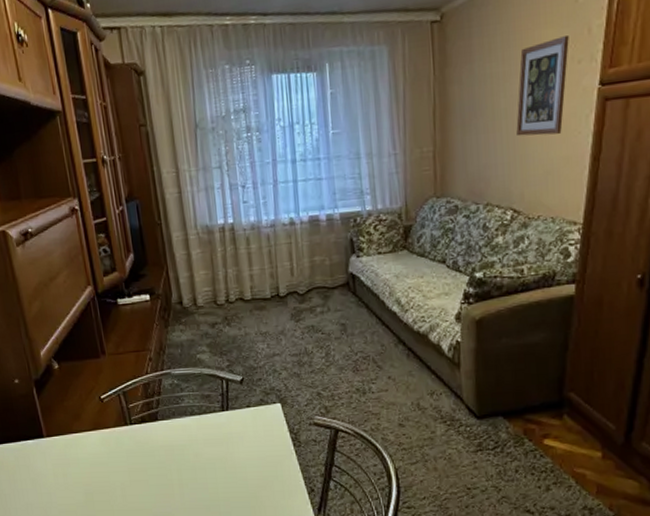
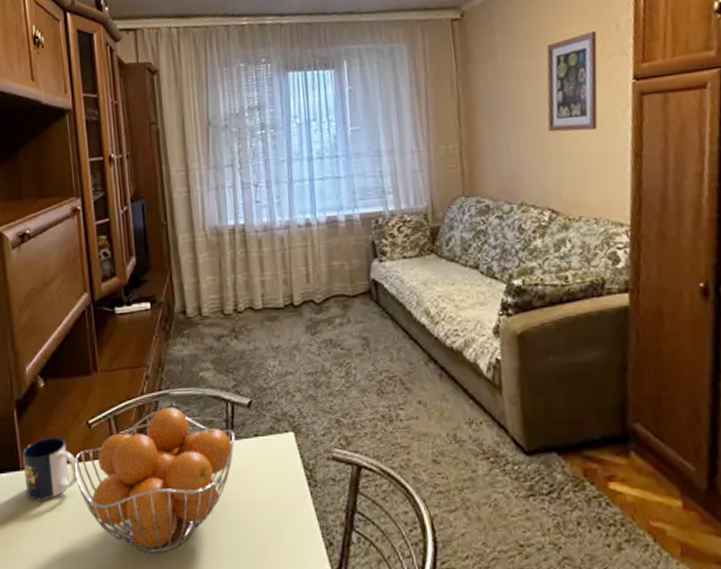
mug: none [45,410,95,462] -> present [23,437,79,501]
fruit basket: none [90,384,230,501] -> present [74,407,235,554]

